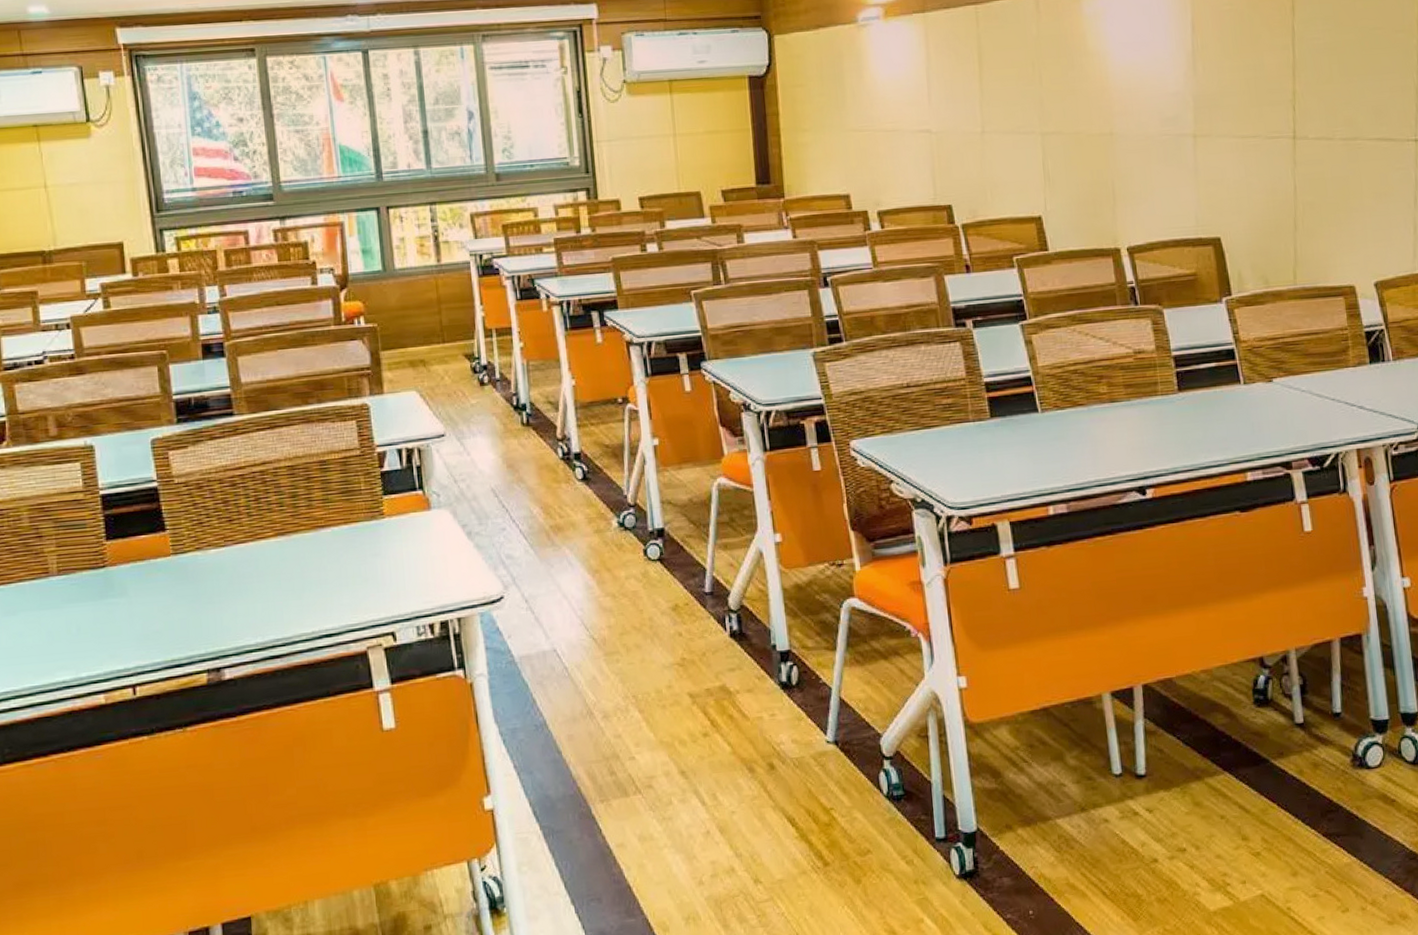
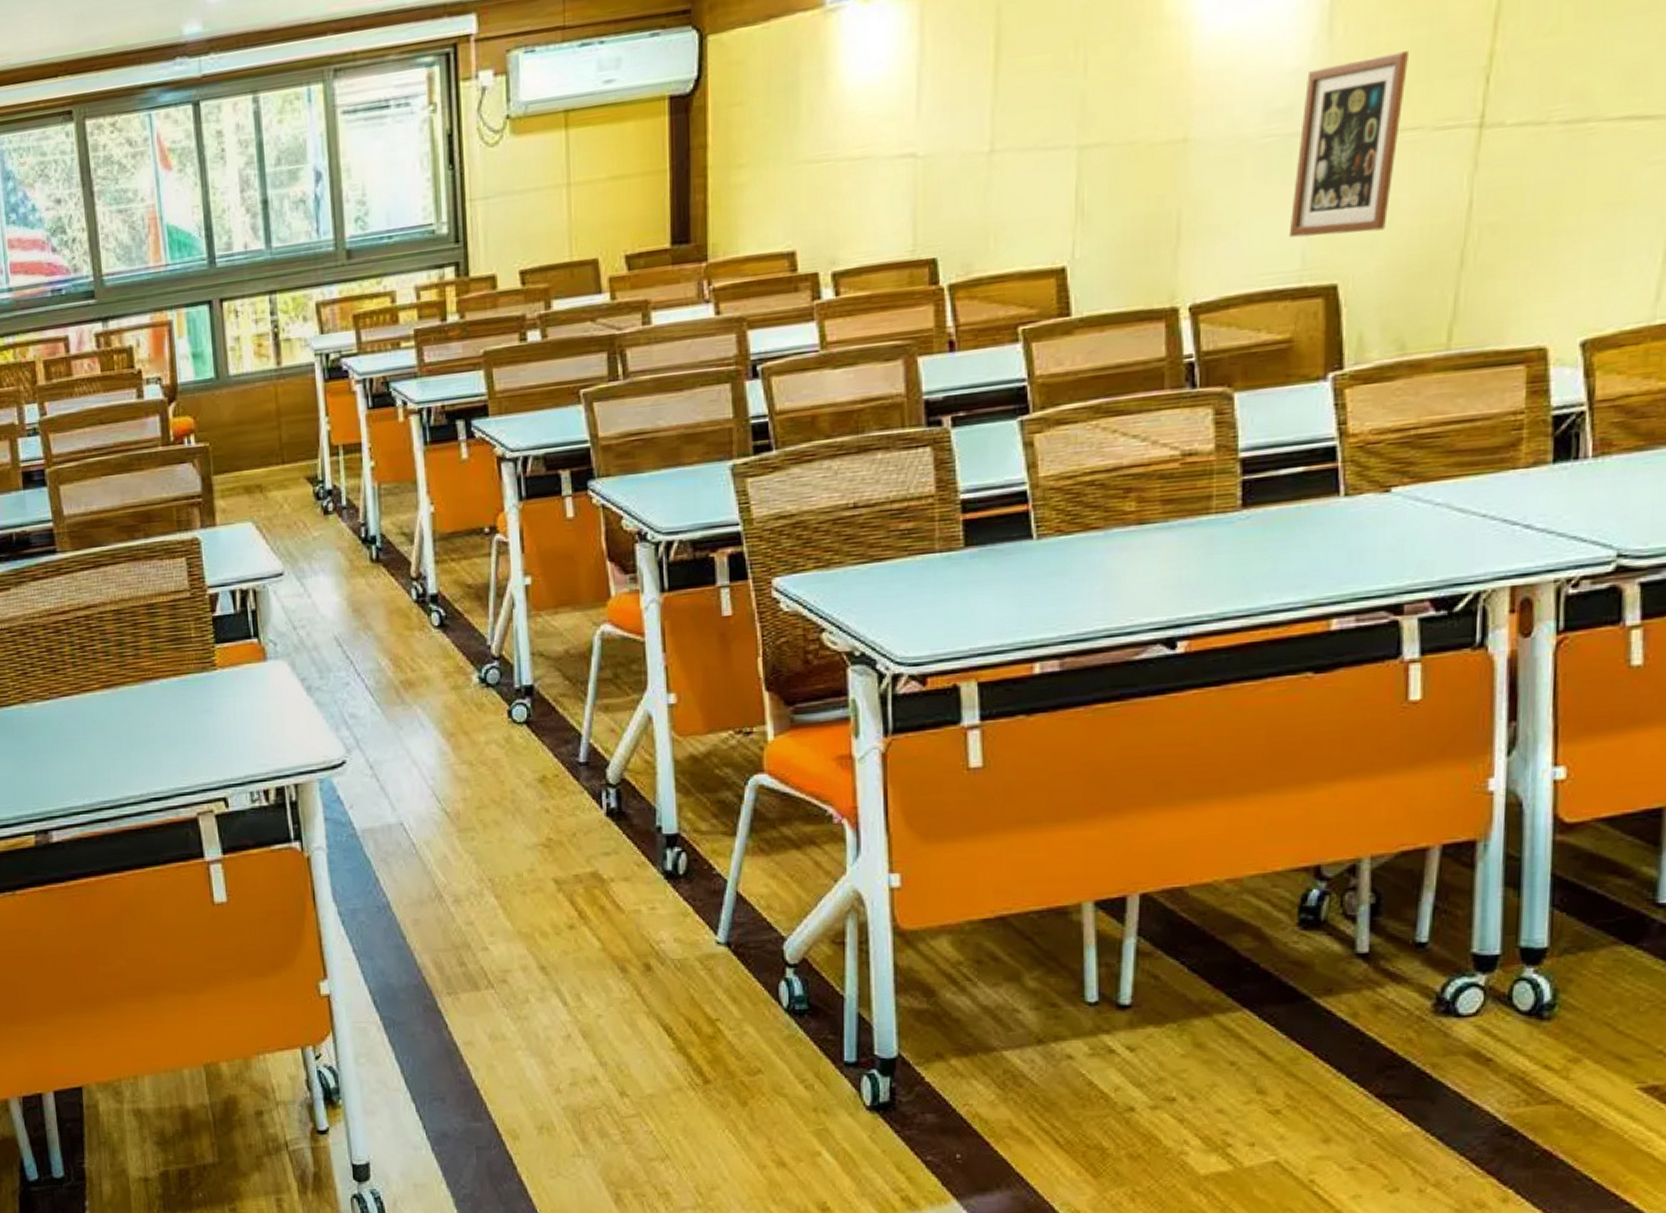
wall art: none [1184,86,1246,204] -> present [1288,51,1410,238]

